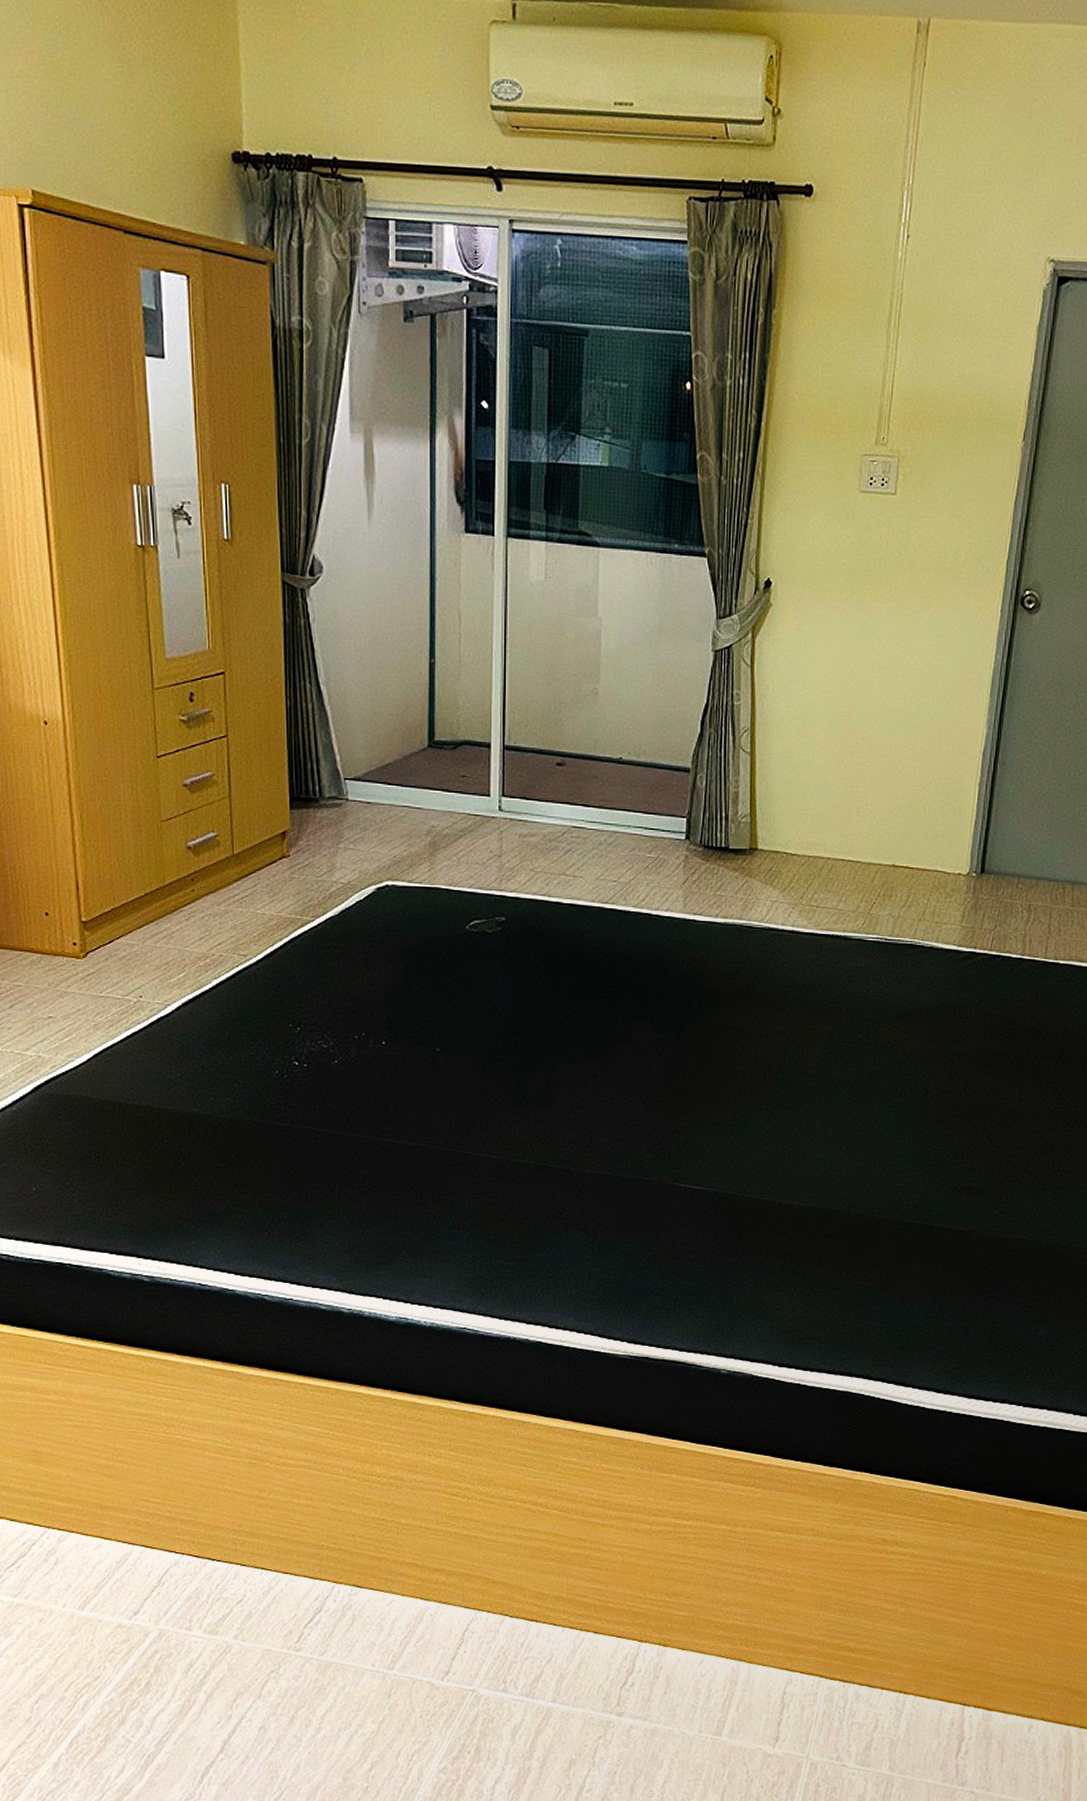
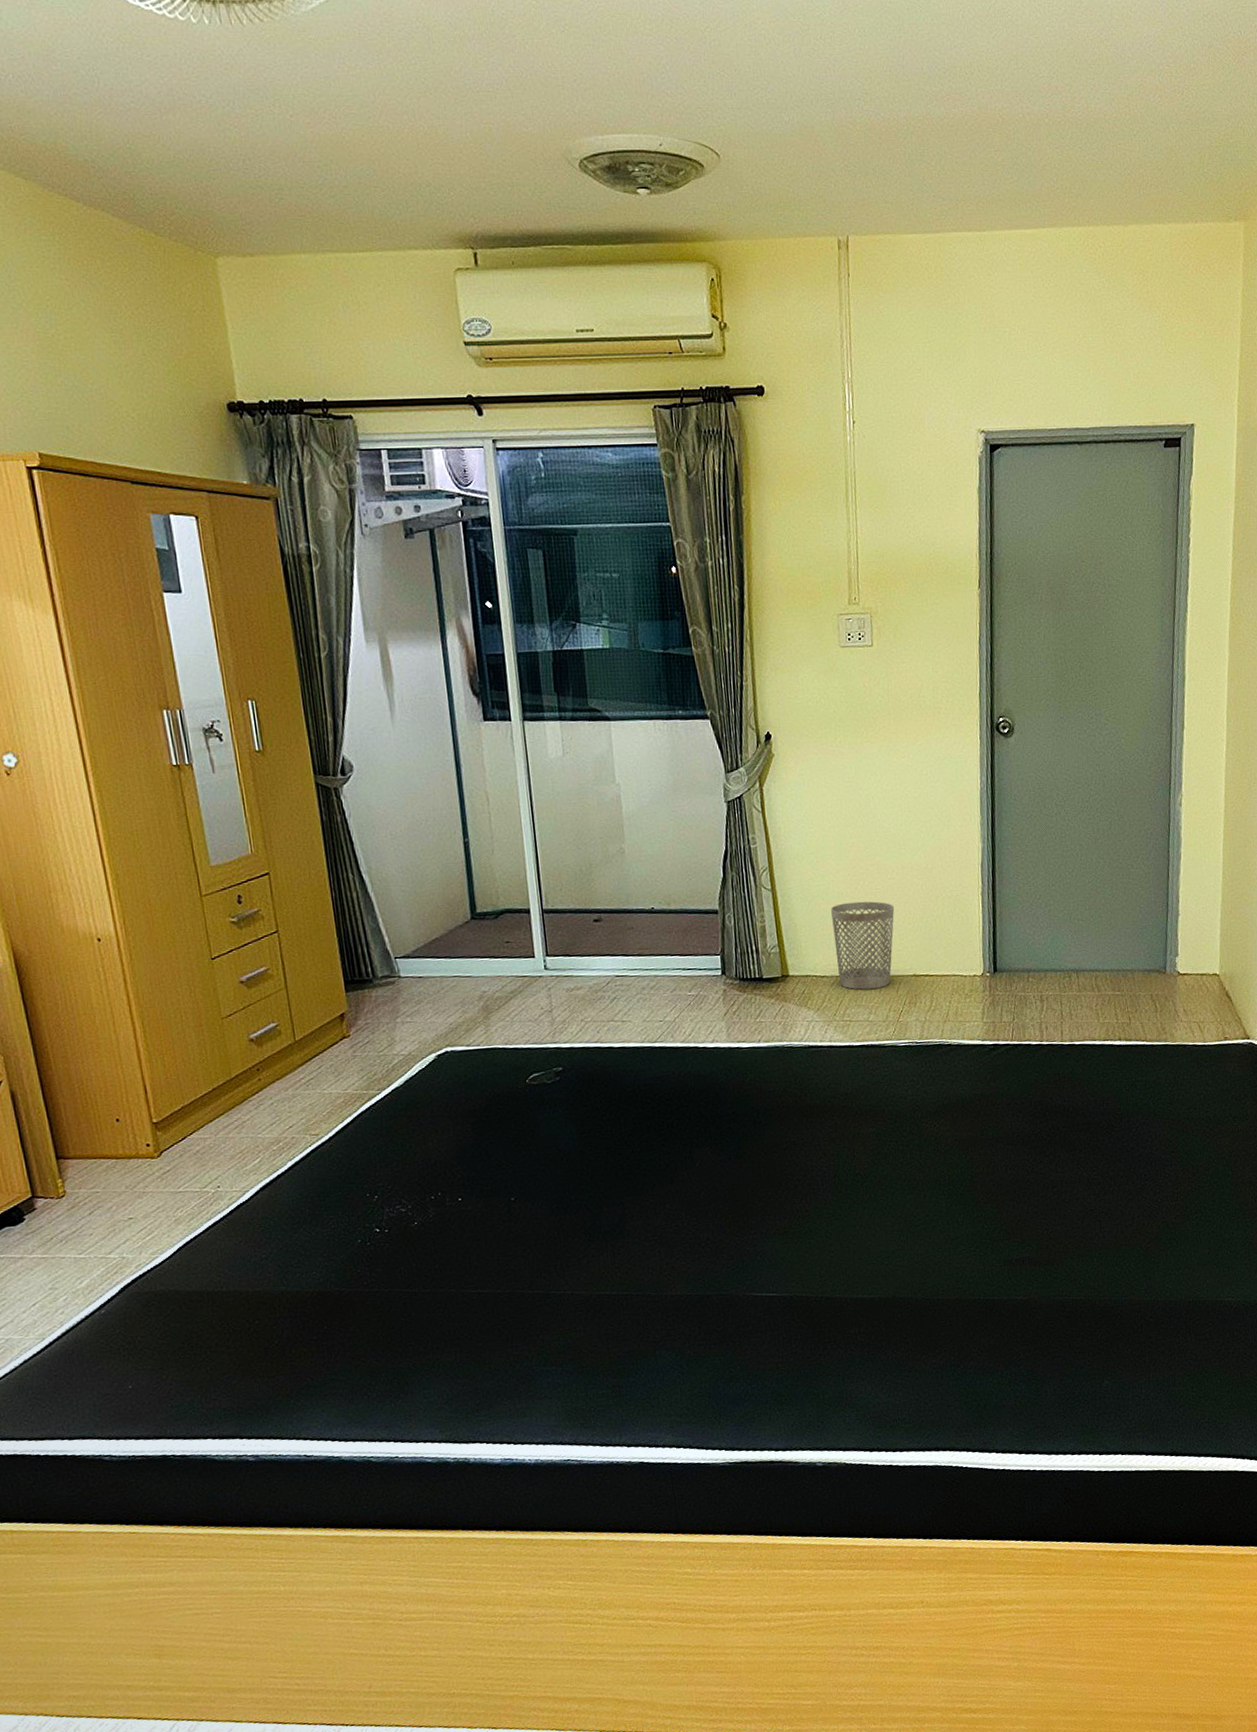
wastebasket: none [811,777,882,875] -> present [831,901,895,990]

